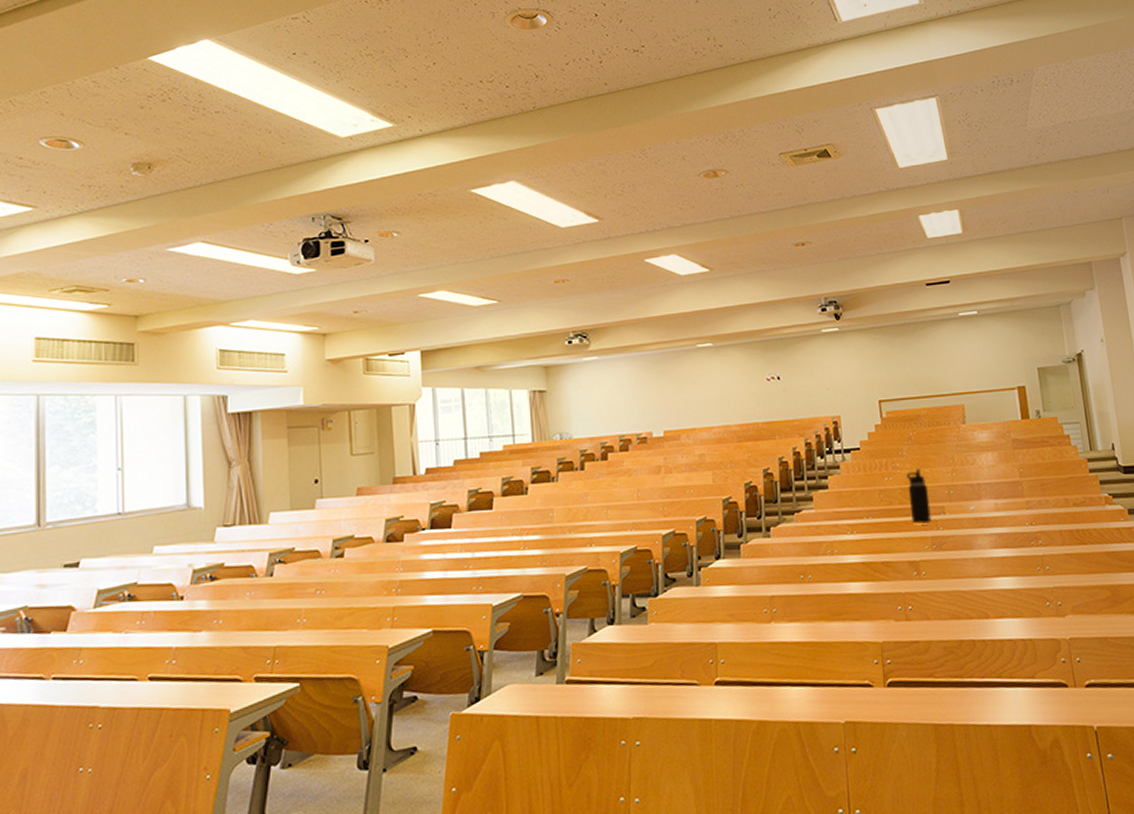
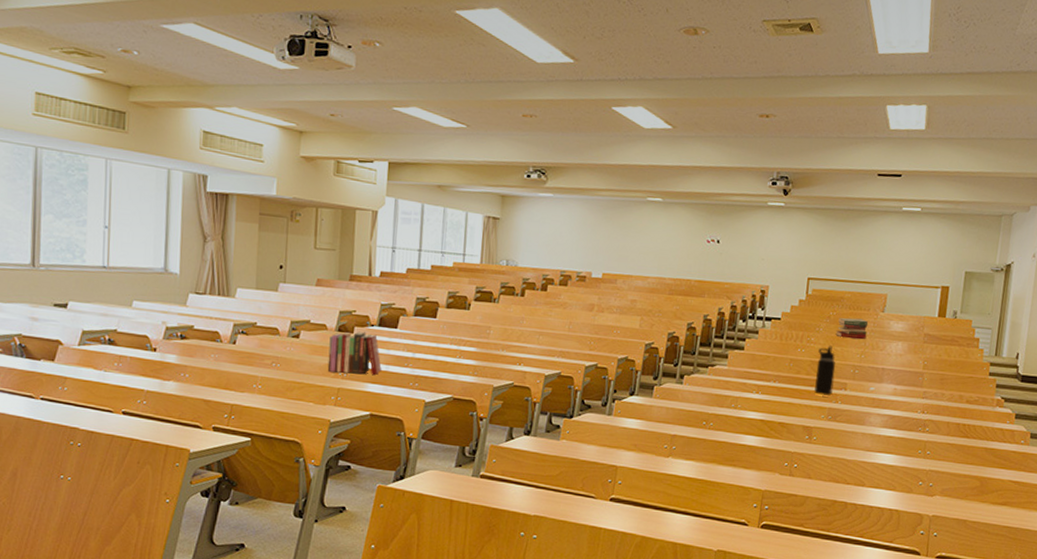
books: none [378,538,439,590] -> present [327,331,382,375]
books: none [920,434,954,458] -> present [835,317,869,339]

